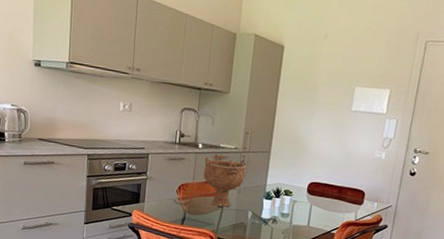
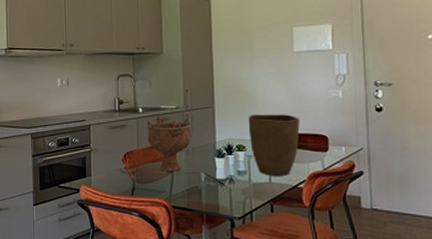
vase: none [297,164,344,222] -> present [248,114,300,176]

